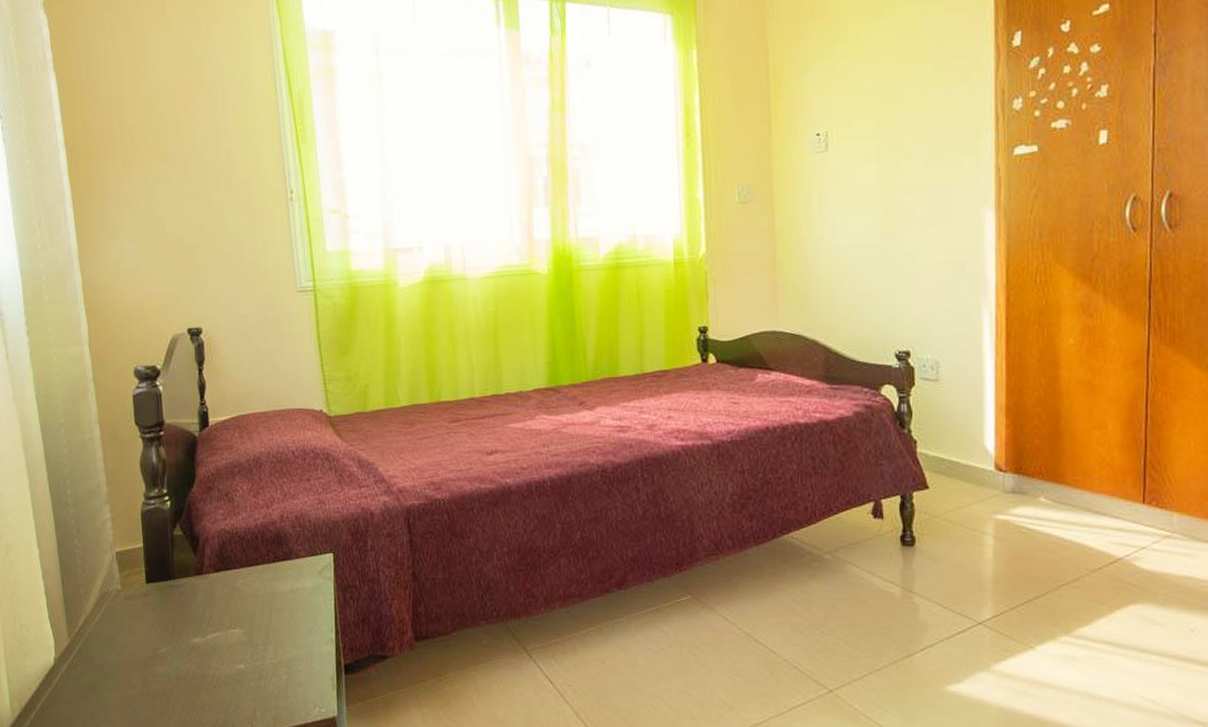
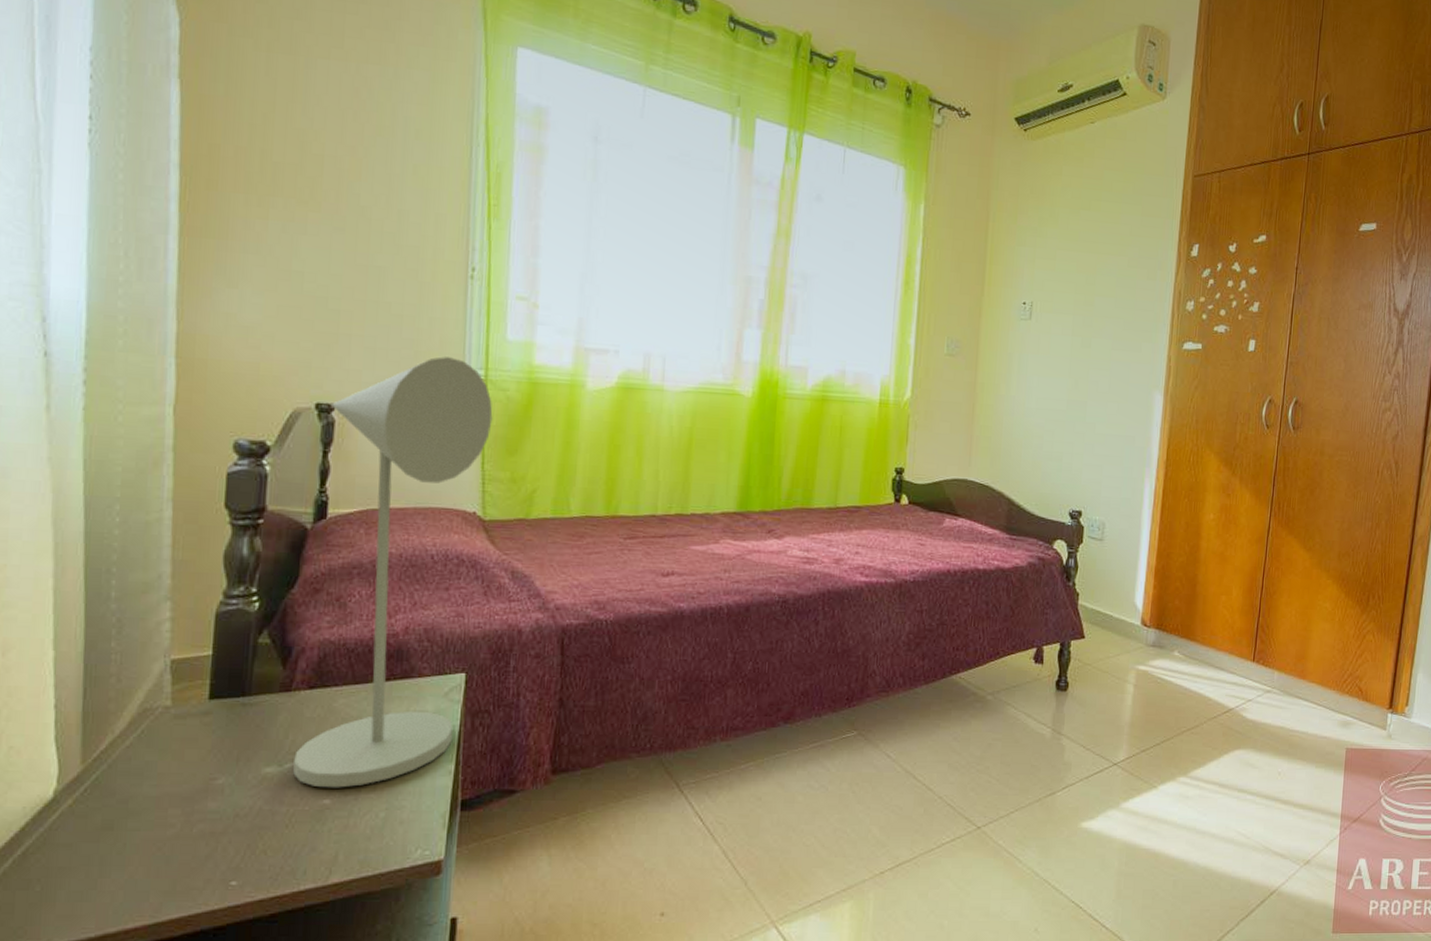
desk lamp: none [198,274,330,655] -> present [292,357,493,788]

